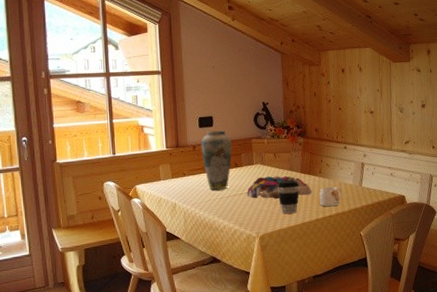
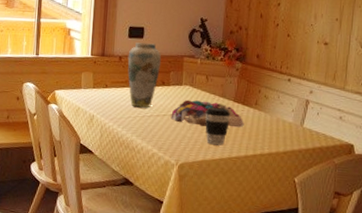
mug: present [319,186,343,207] -> none [251,121,280,145]

